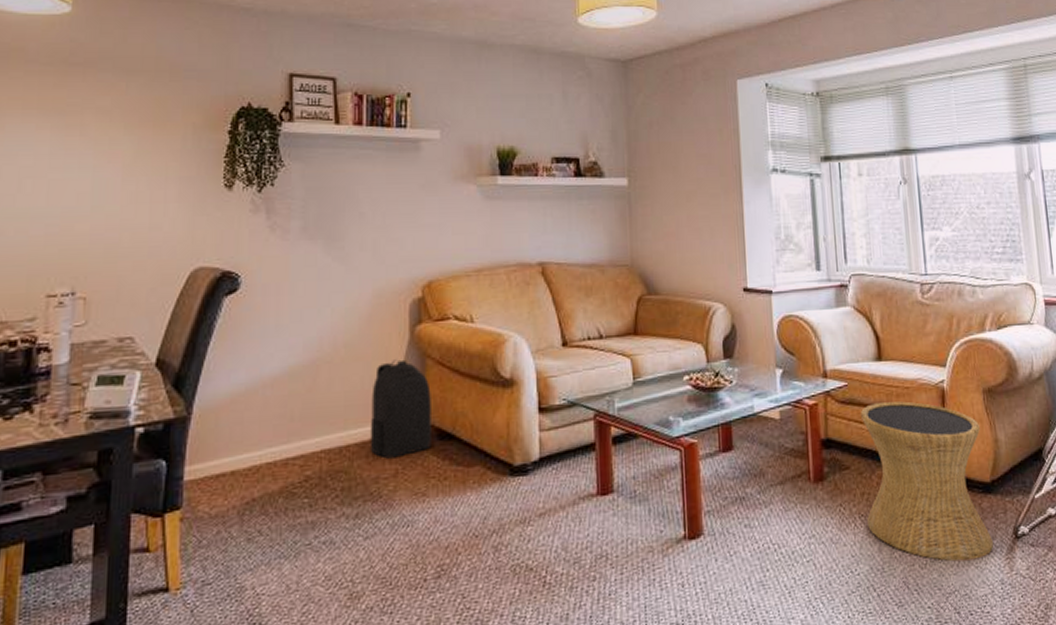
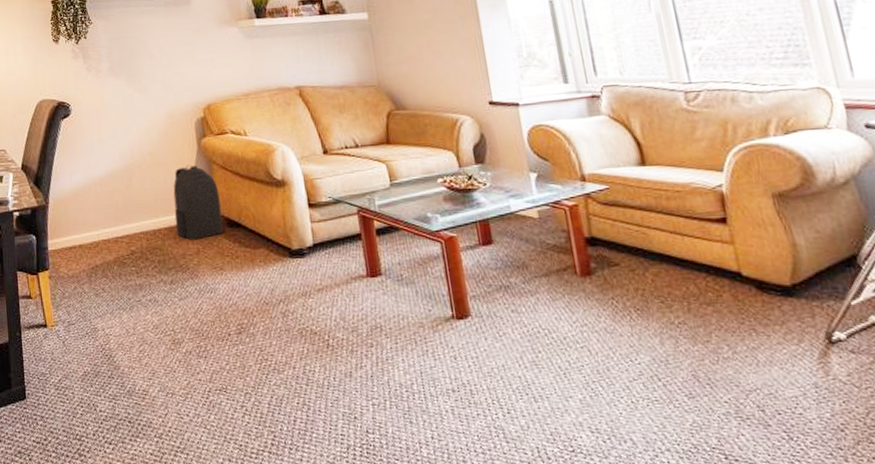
side table: present [860,401,993,562] -> none [626,204,801,361]

